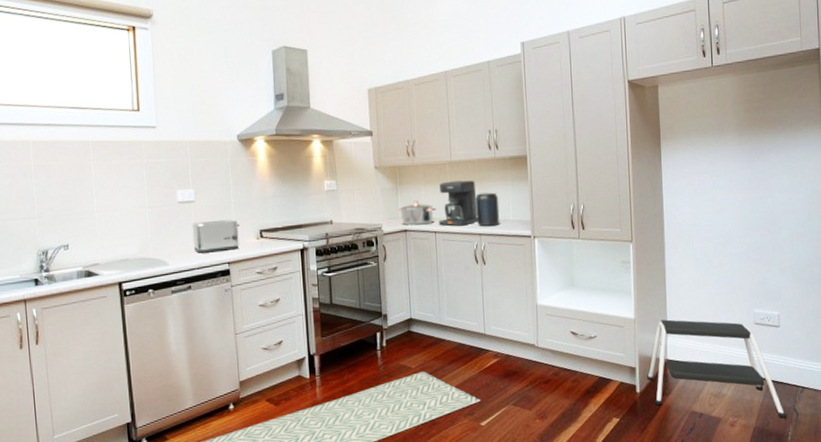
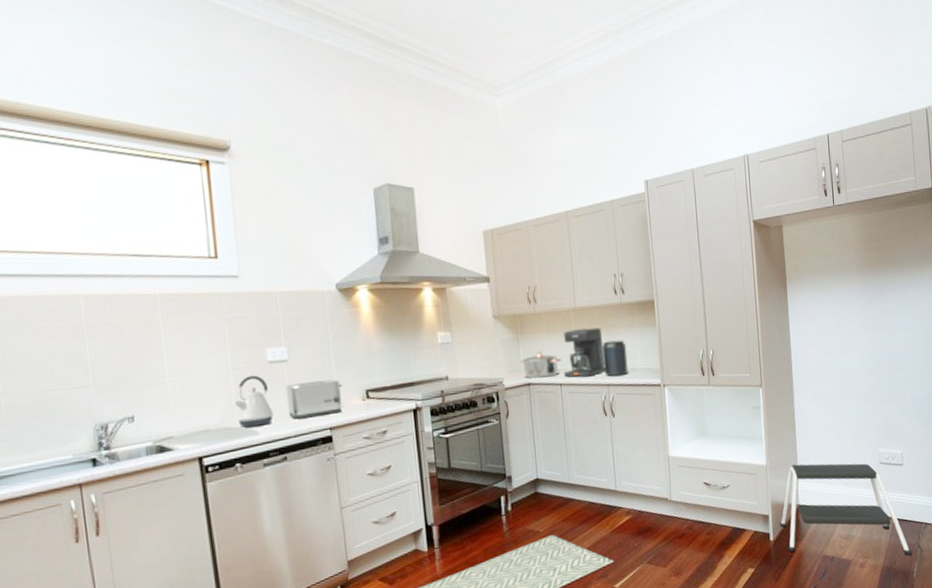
kettle: none [149,213,181,259] -> present [234,375,274,428]

